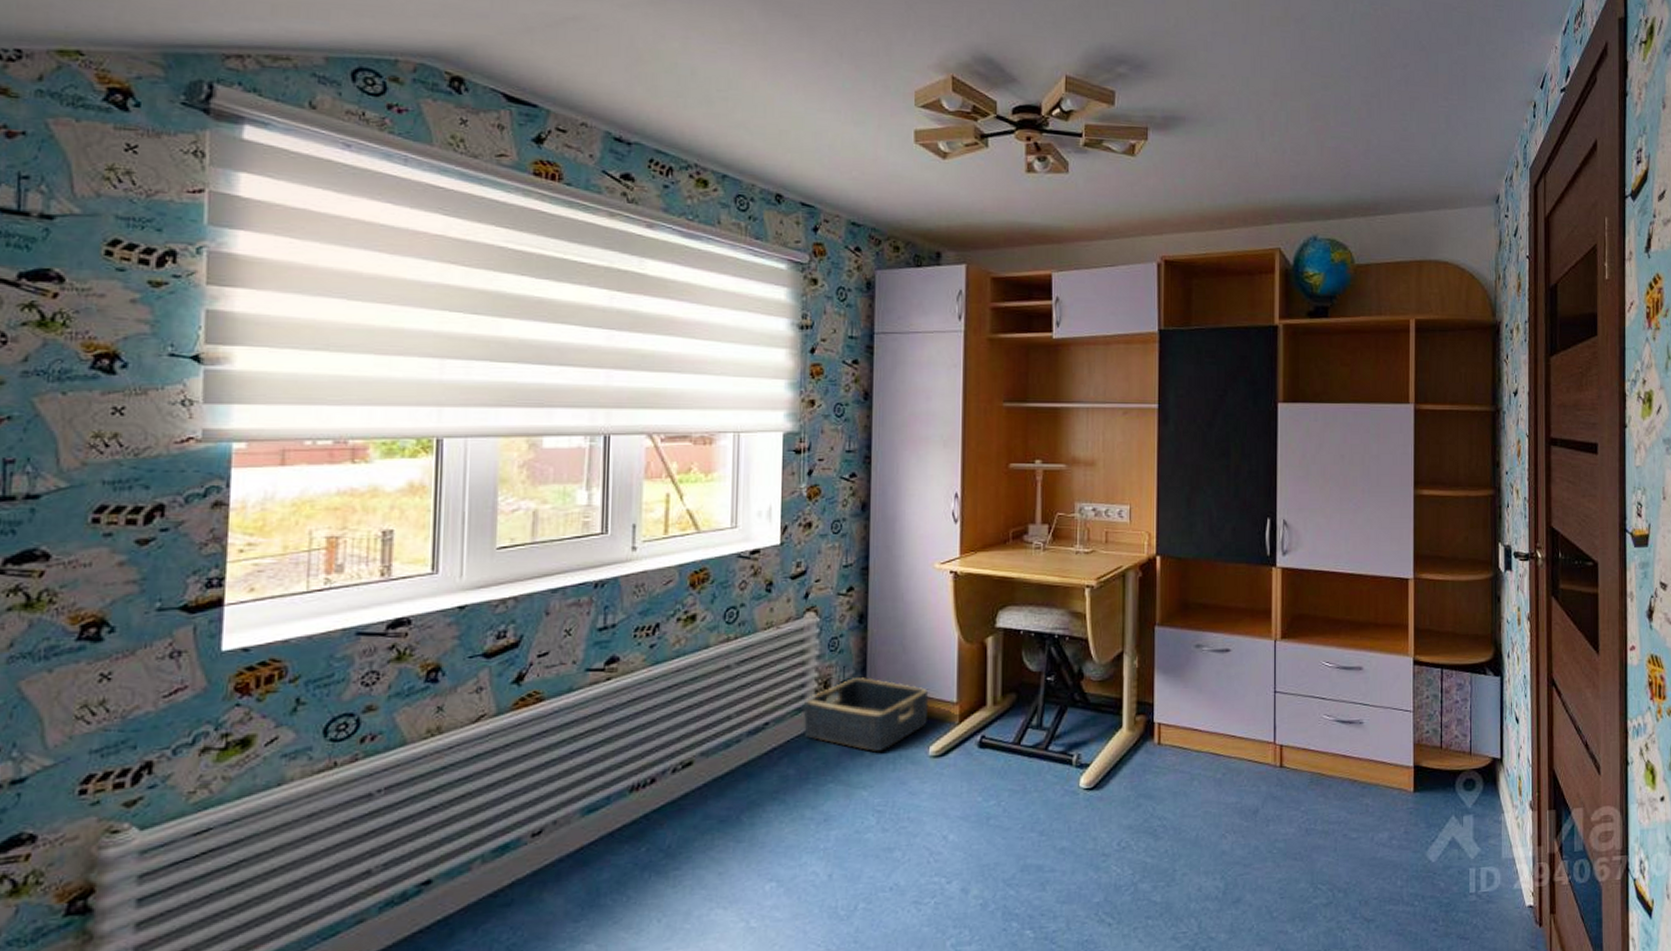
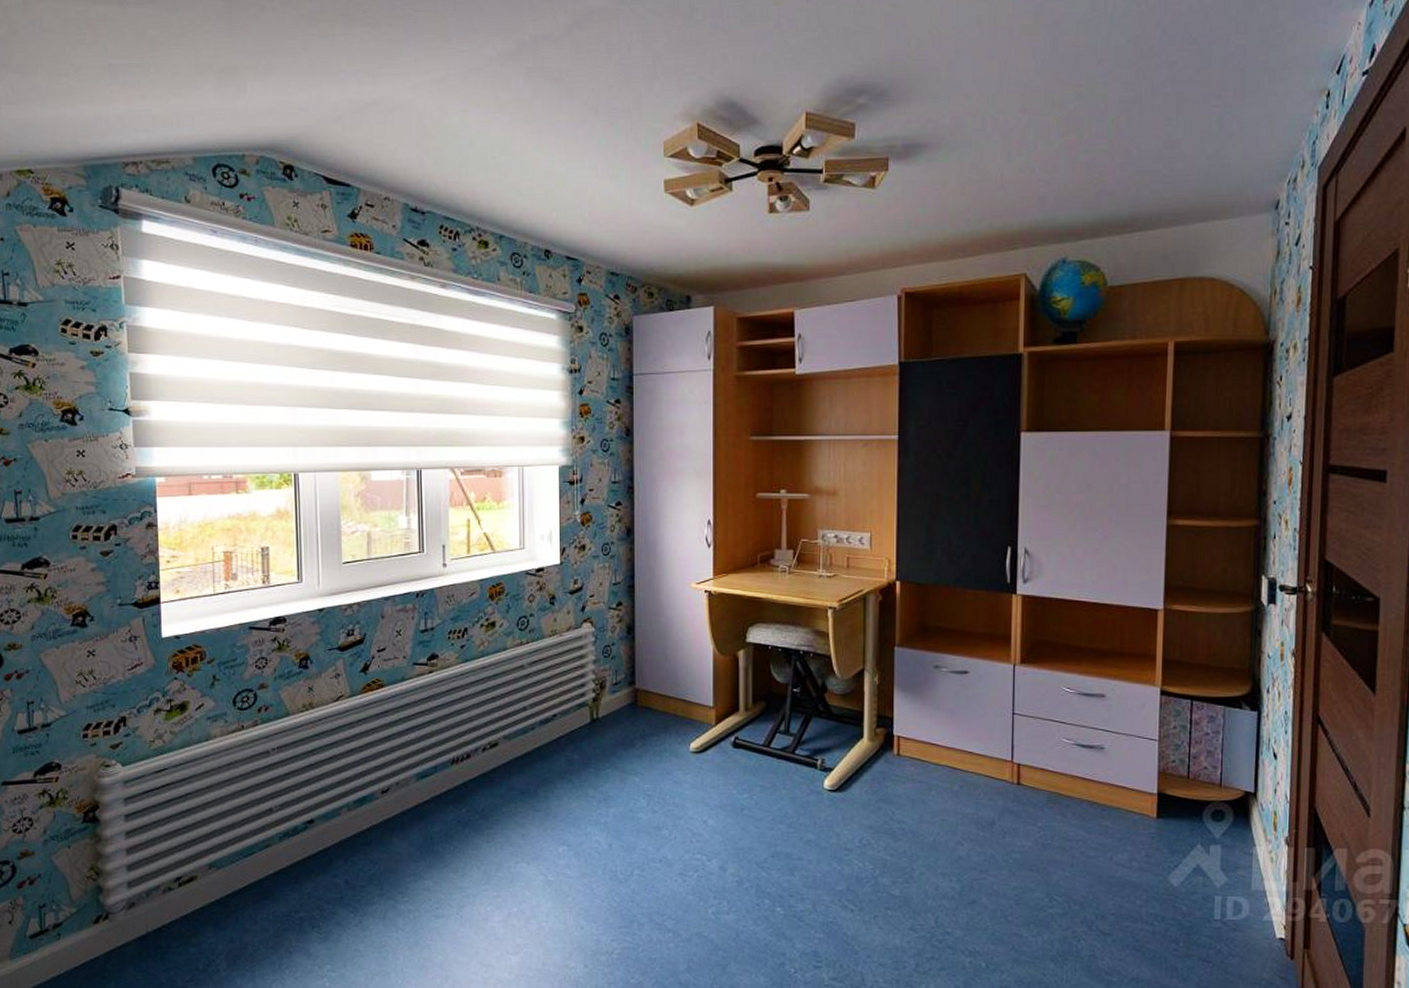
basket: present [802,677,929,753] -> none [583,681,689,746]

